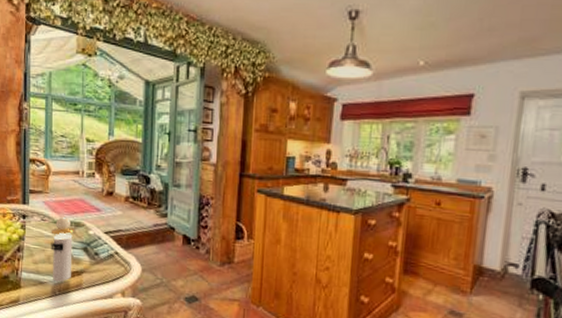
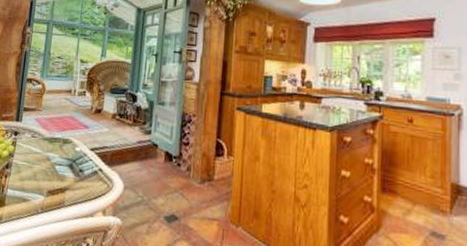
perfume bottle: present [51,217,75,282] -> none [37,134,63,200]

